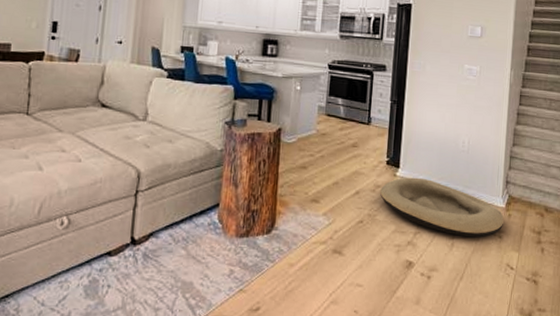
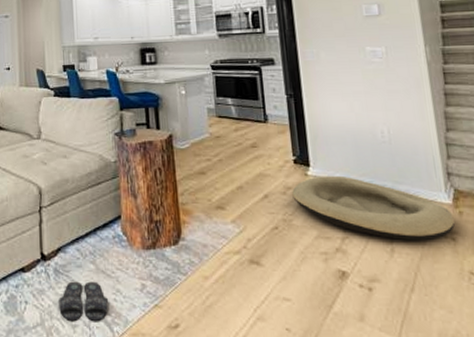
slippers: none [143,266,196,306] -> present [59,281,109,322]

